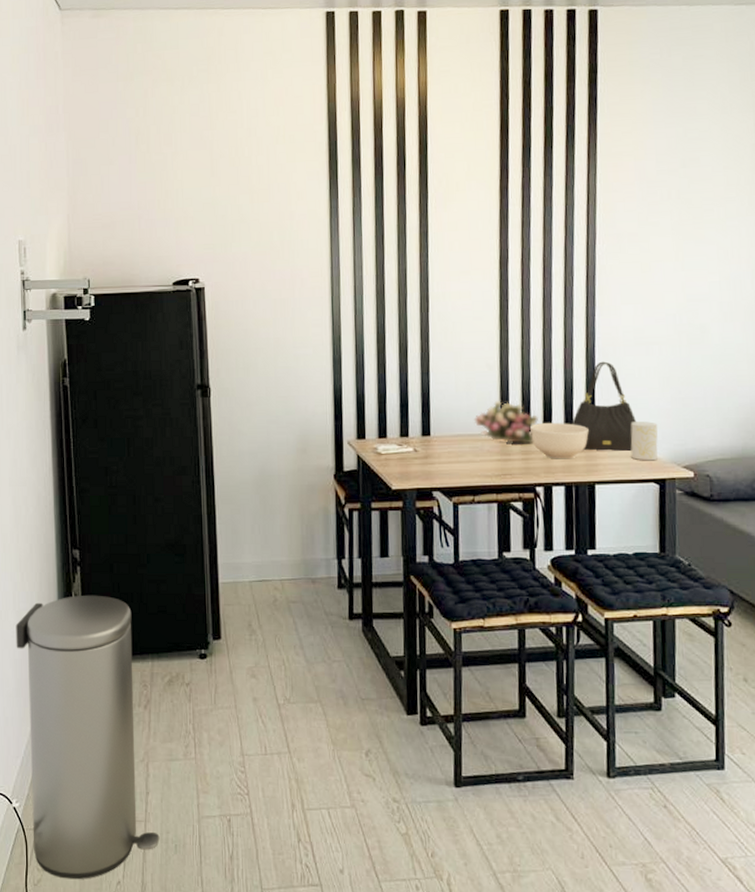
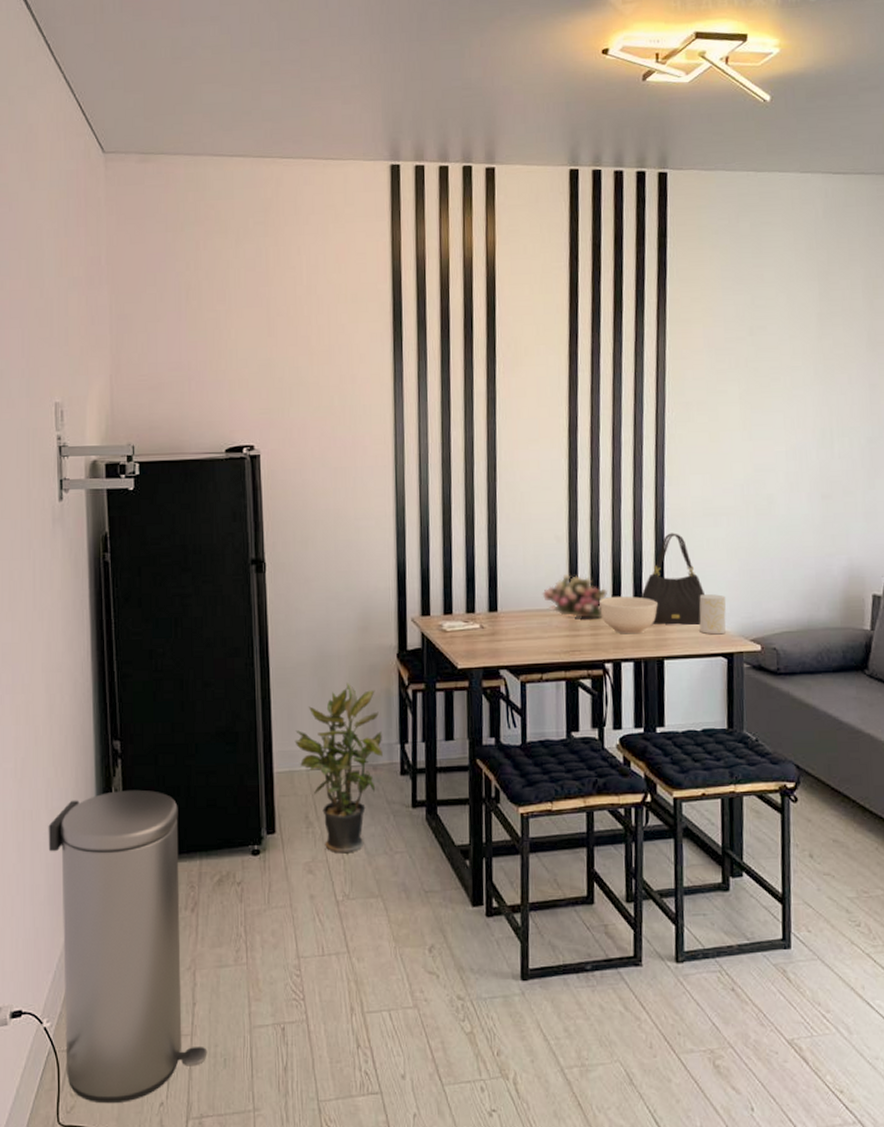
potted plant: none [238,501,321,661] -> present [294,683,383,854]

